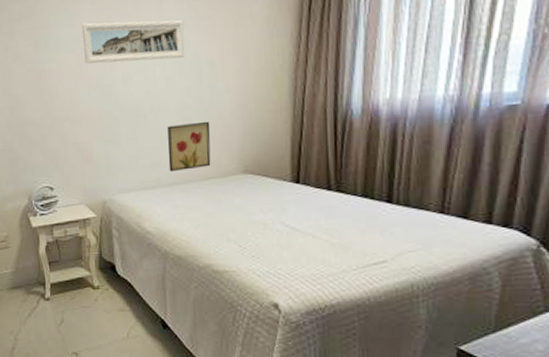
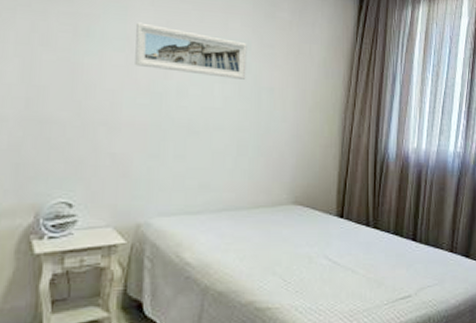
wall art: present [167,121,211,173] -> none [218,147,265,197]

